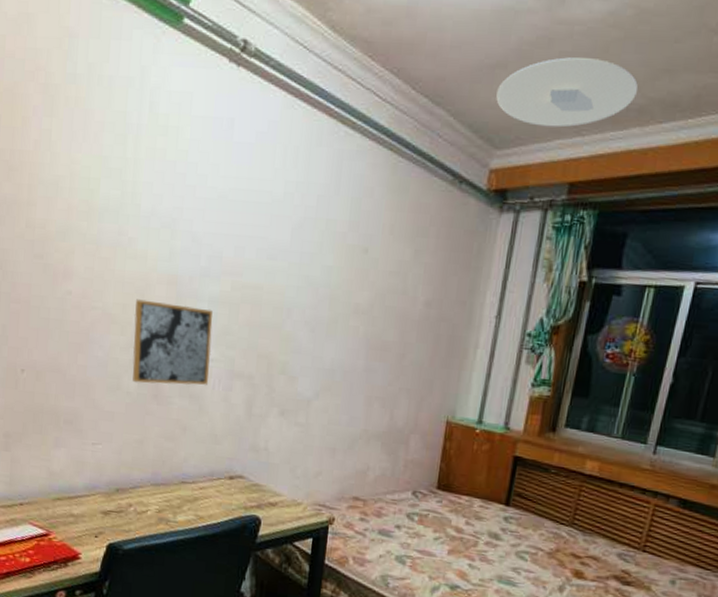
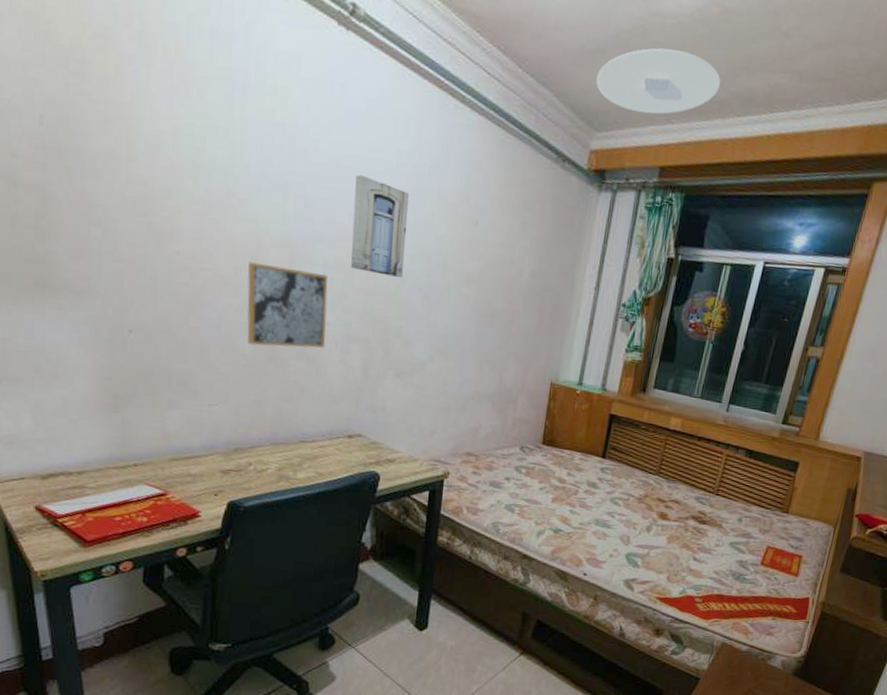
wall art: none [236,208,297,312] -> present [351,175,410,278]

